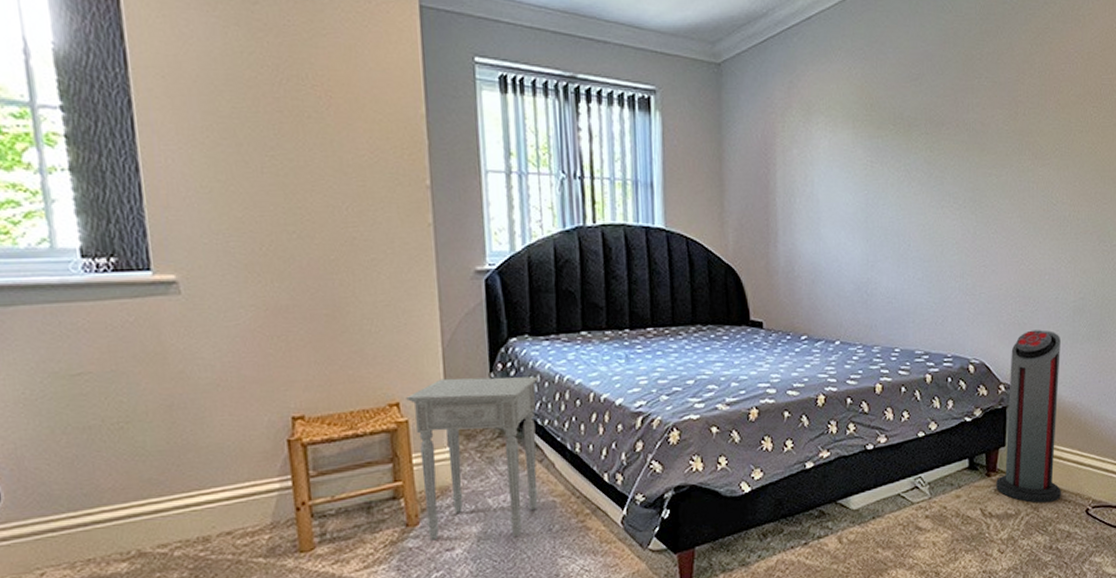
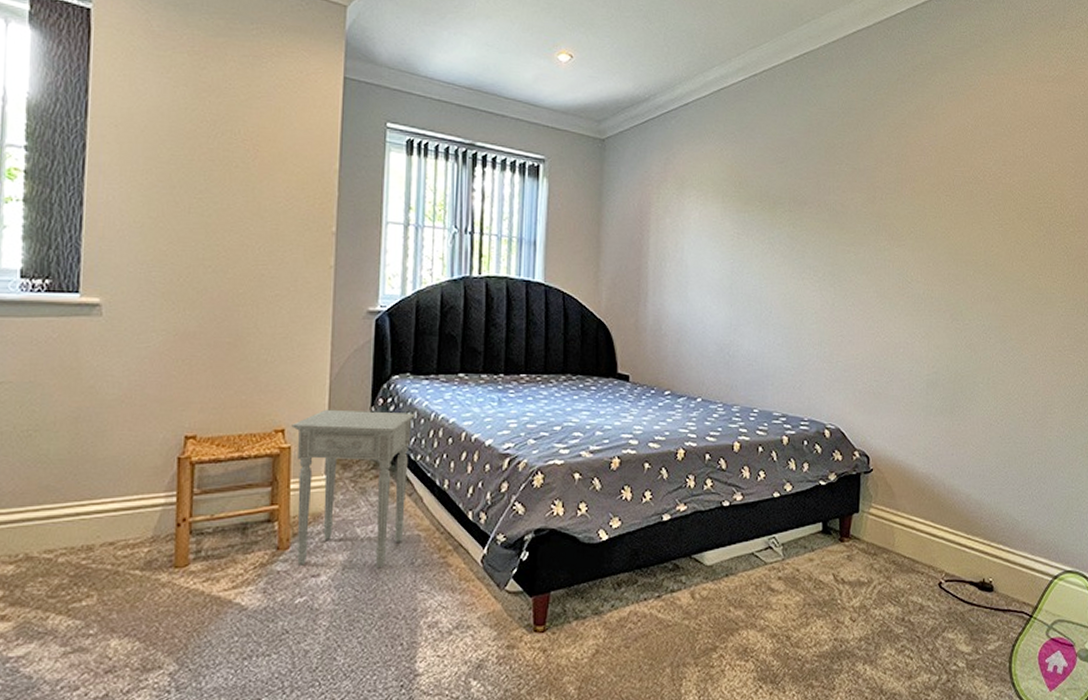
air purifier: present [996,330,1061,504] -> none [849,400,914,573]

